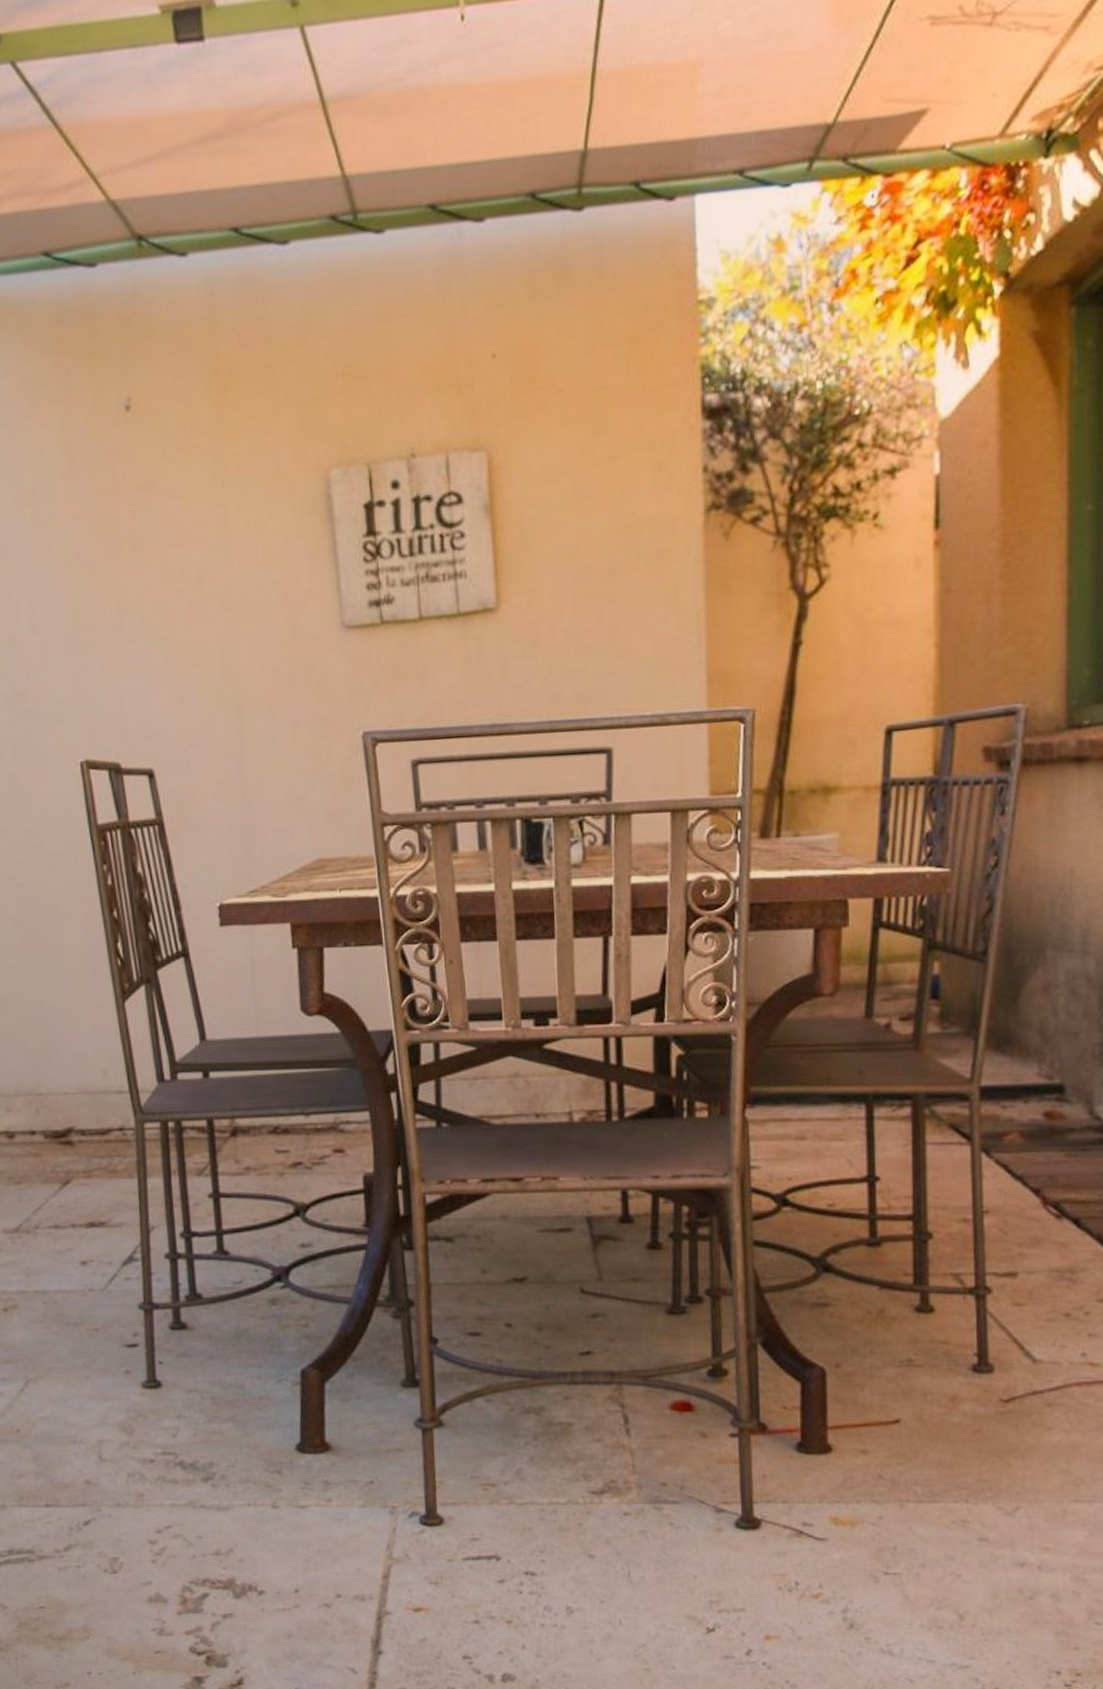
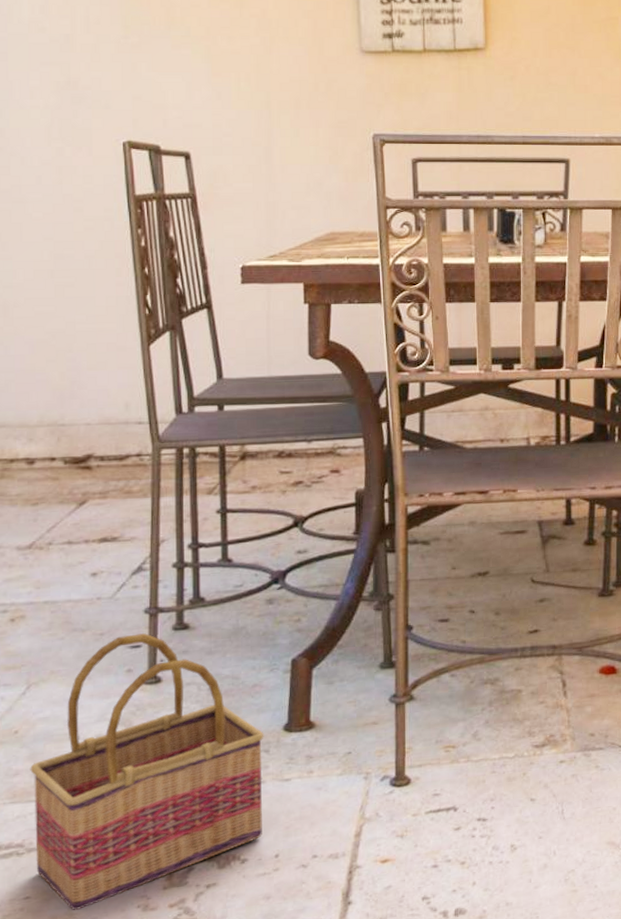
basket: none [34,1331,280,1626] -> present [30,633,264,910]

